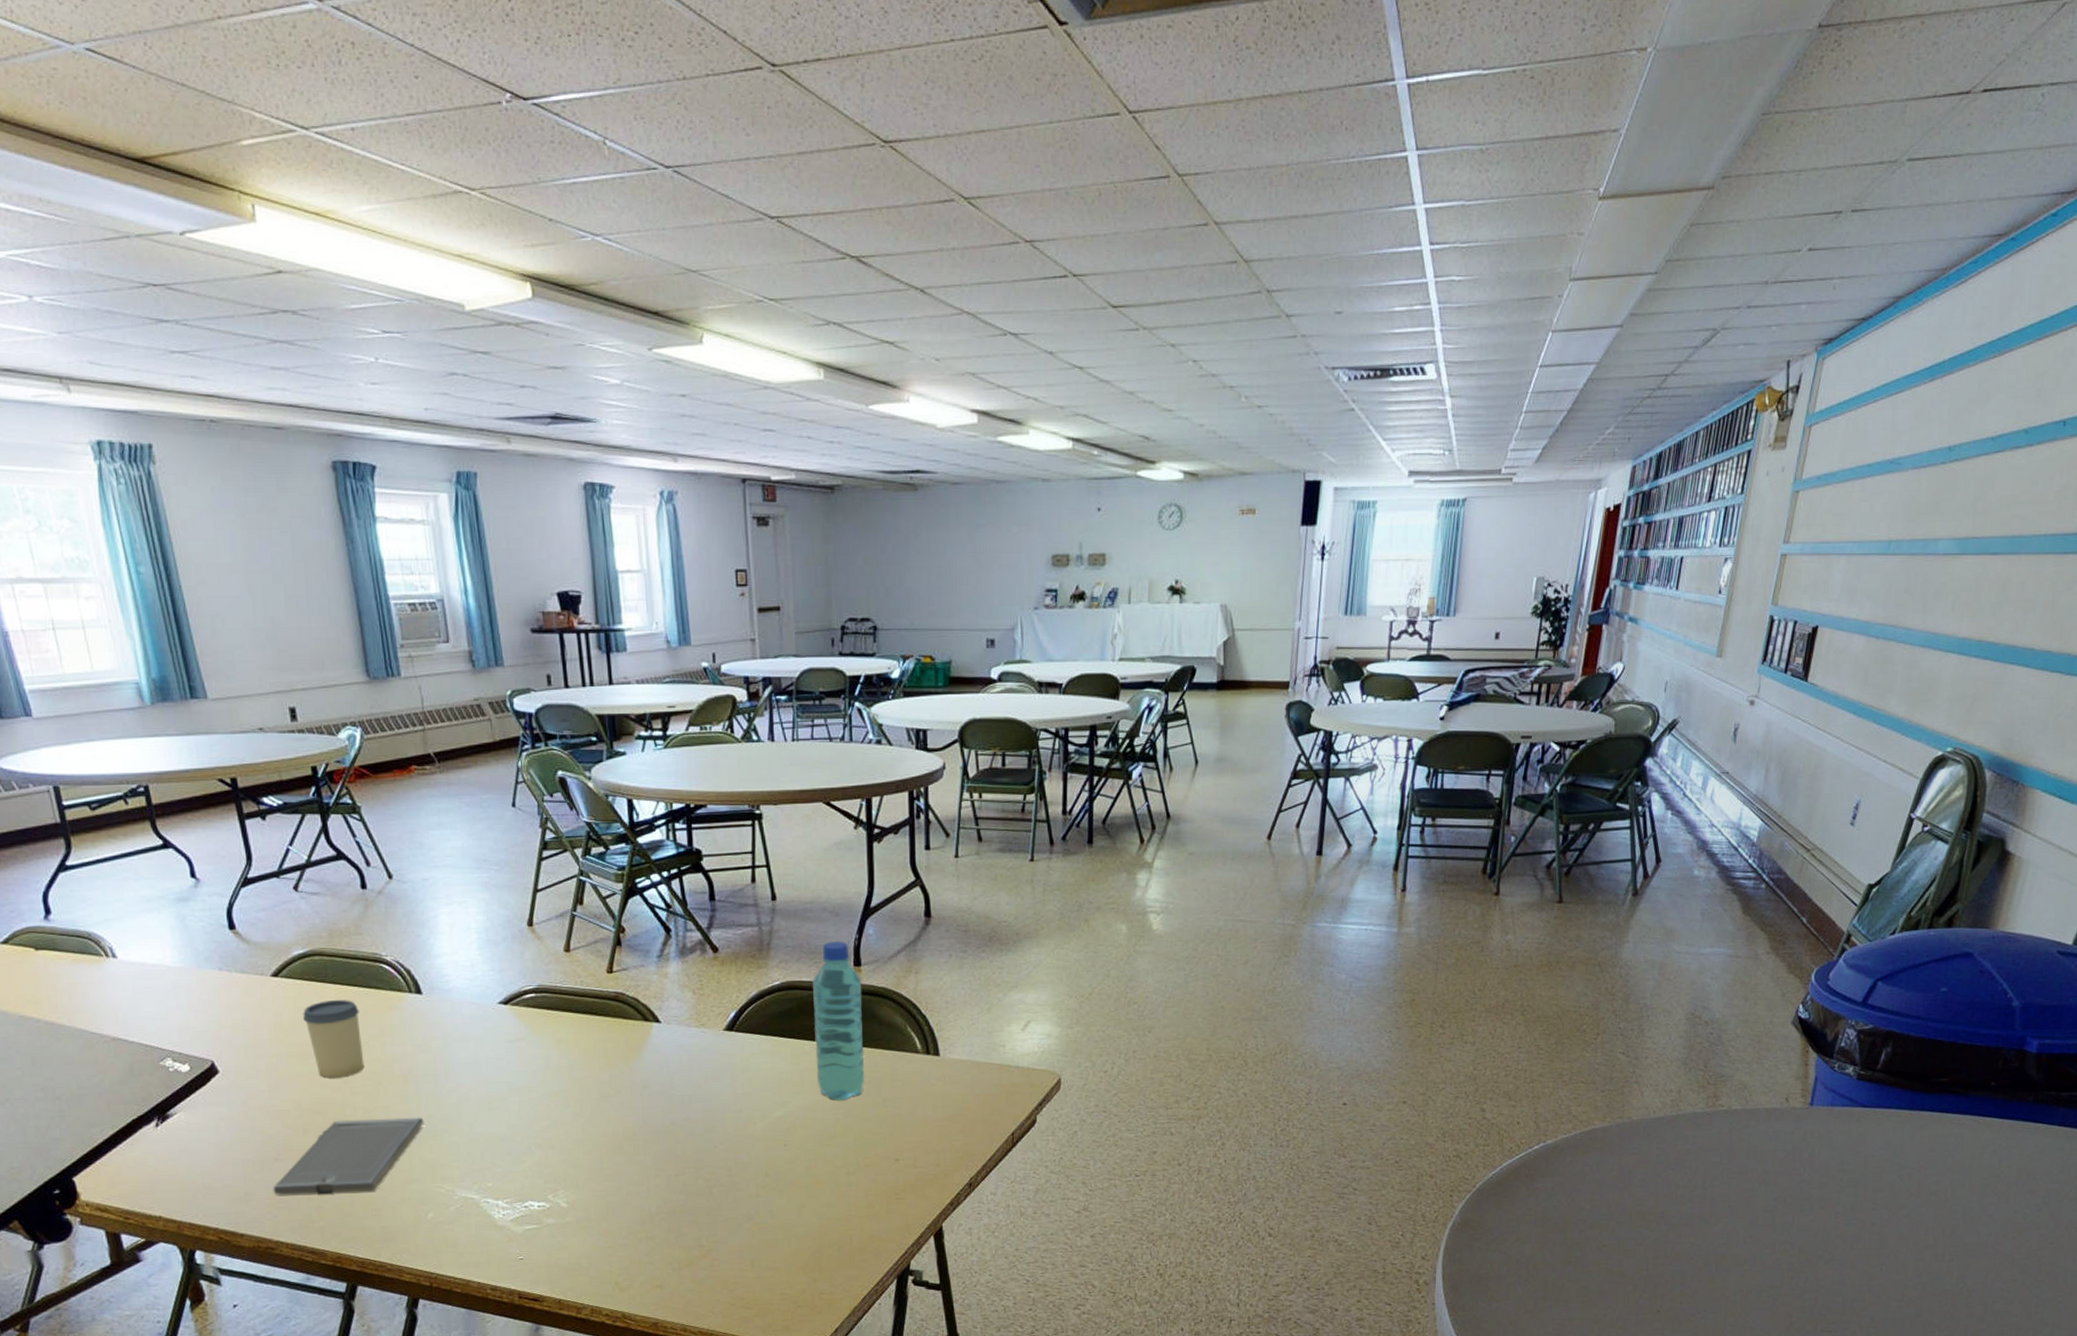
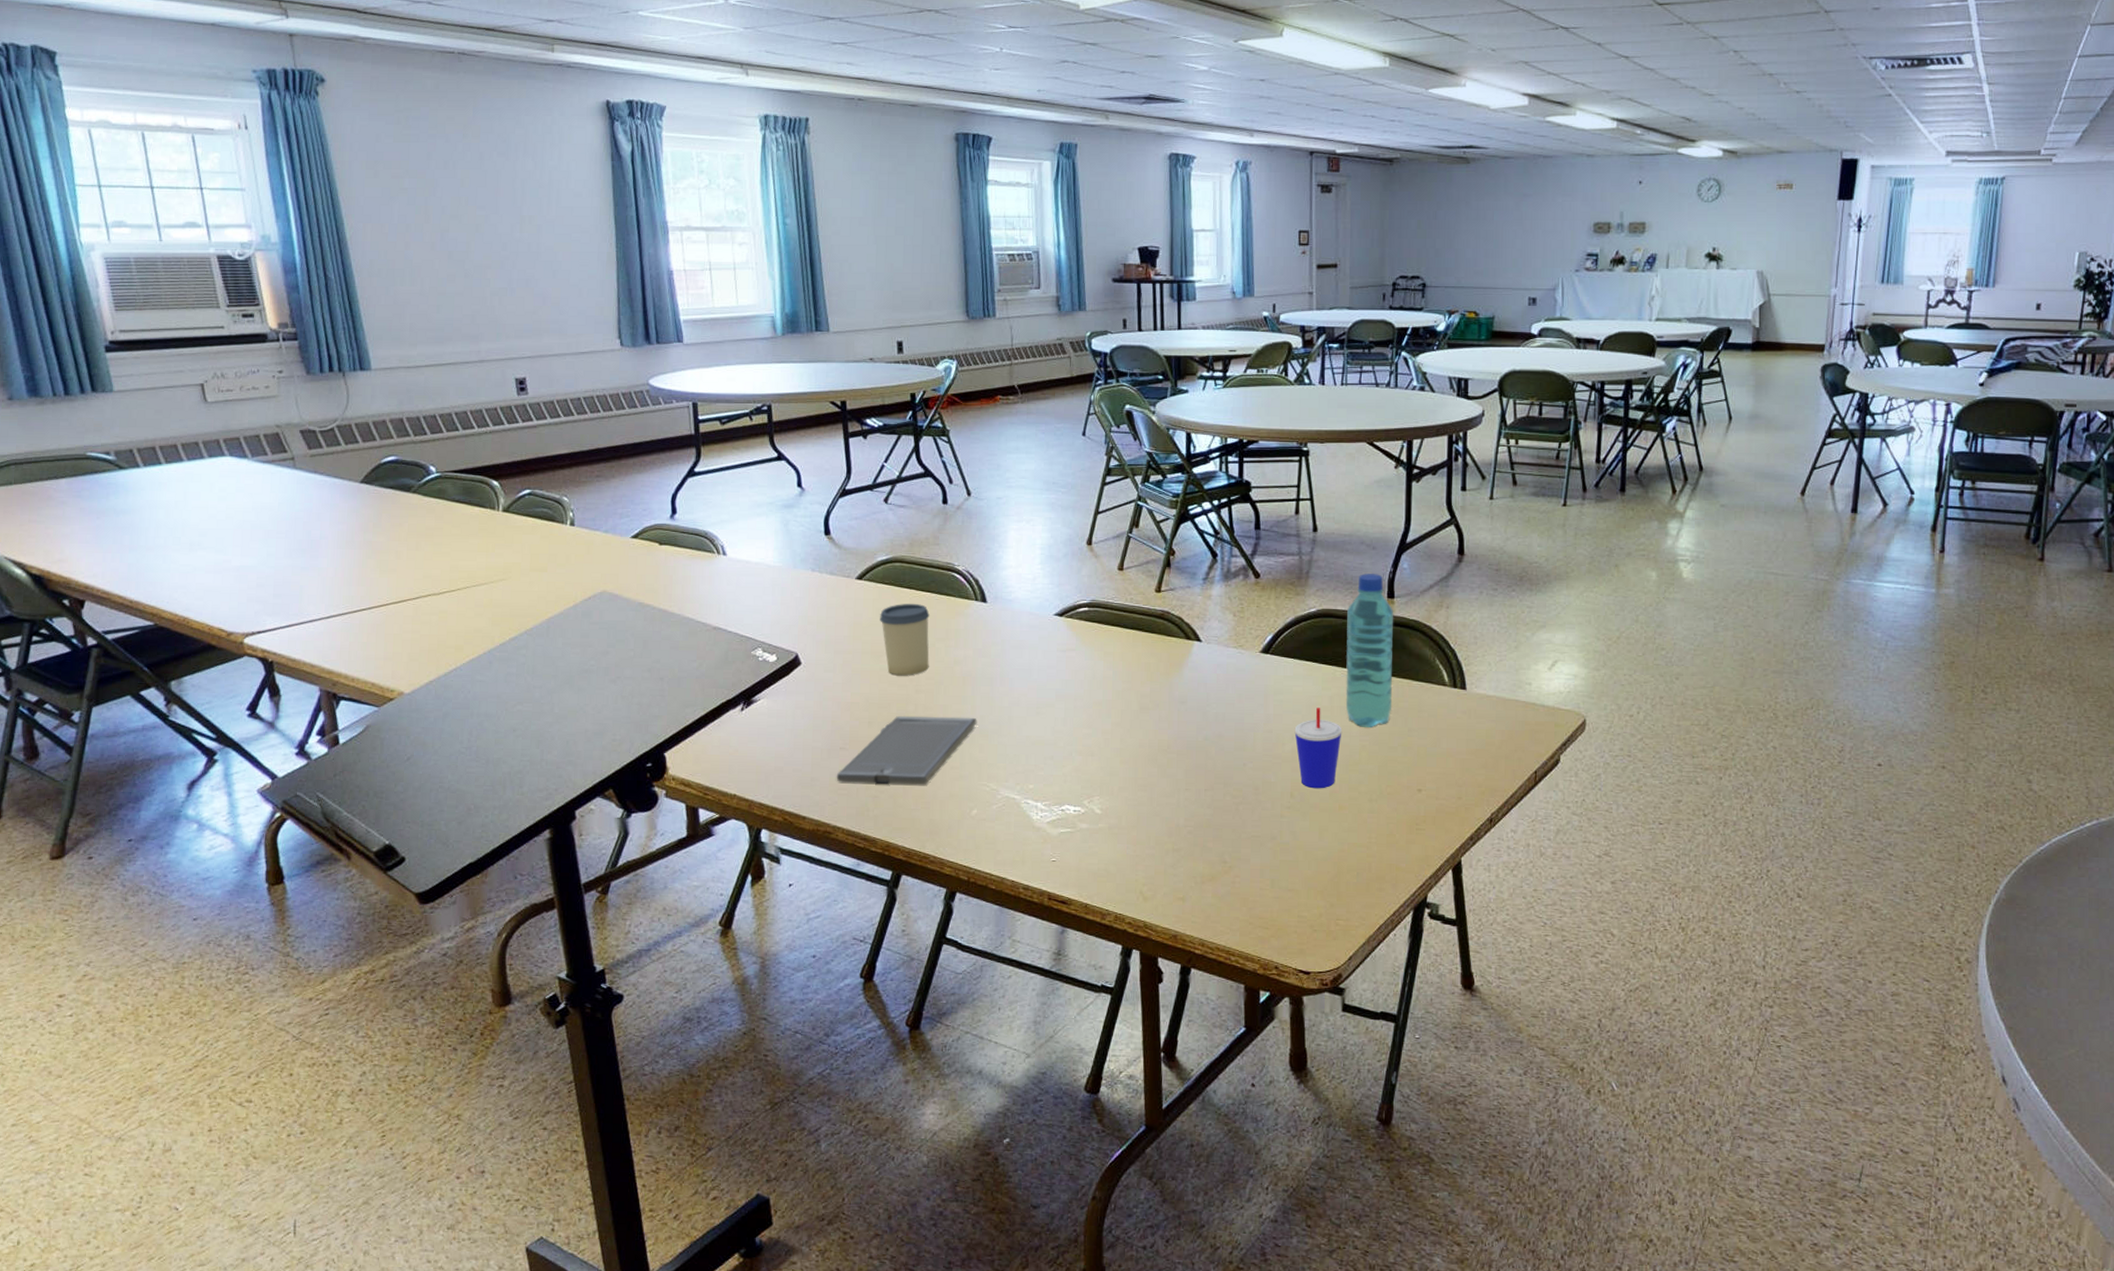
beverage cup: none [765,1083,815,1166] -> present [1294,708,1342,789]

